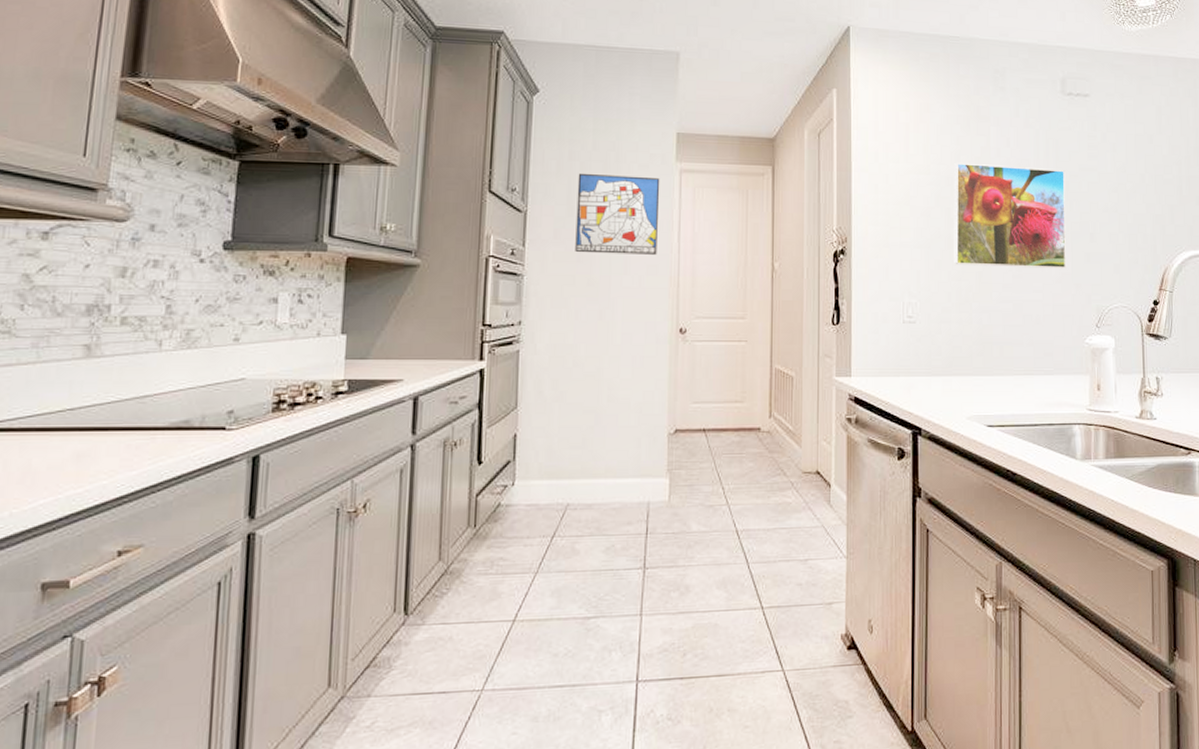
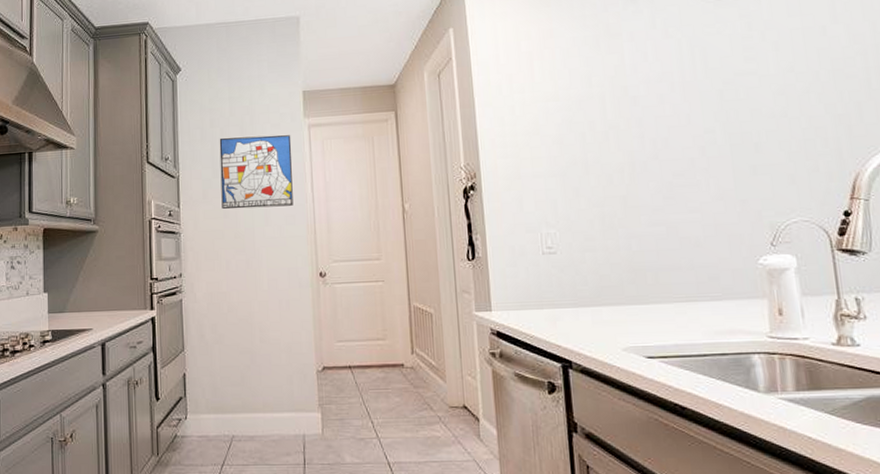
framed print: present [953,162,1066,269] -> none [585,78,728,191]

